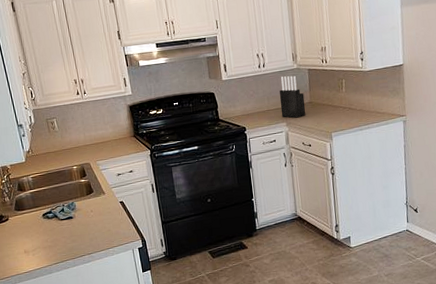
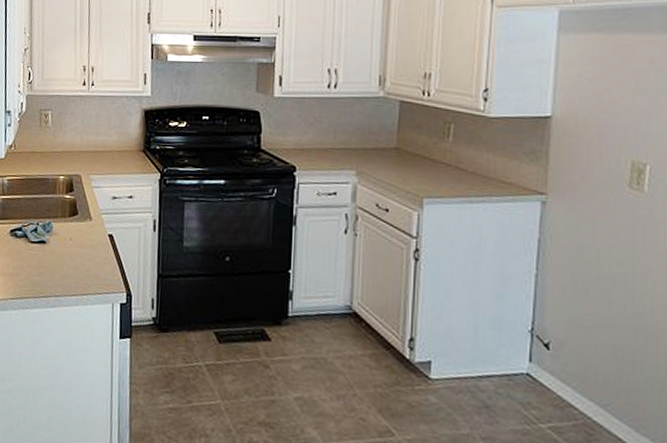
knife block: present [279,75,306,118] -> none [350,105,389,167]

